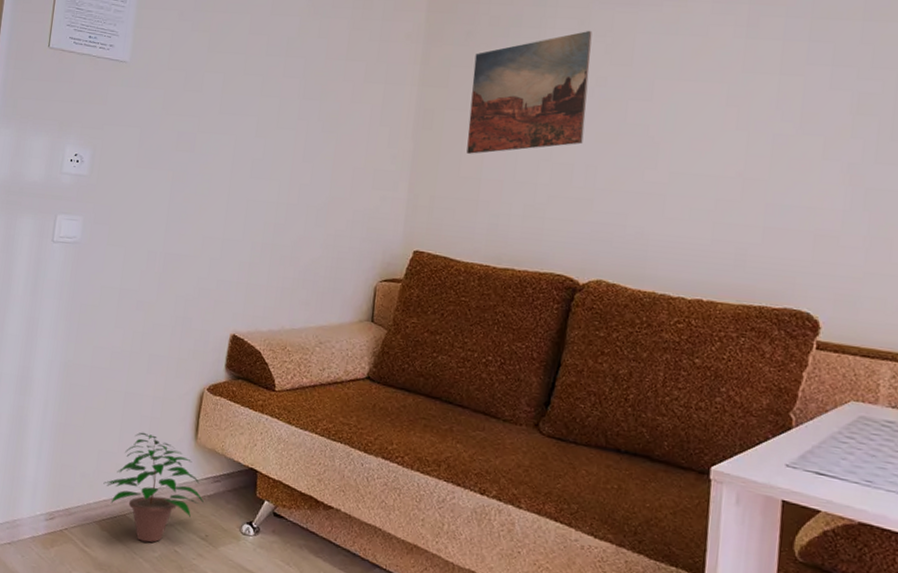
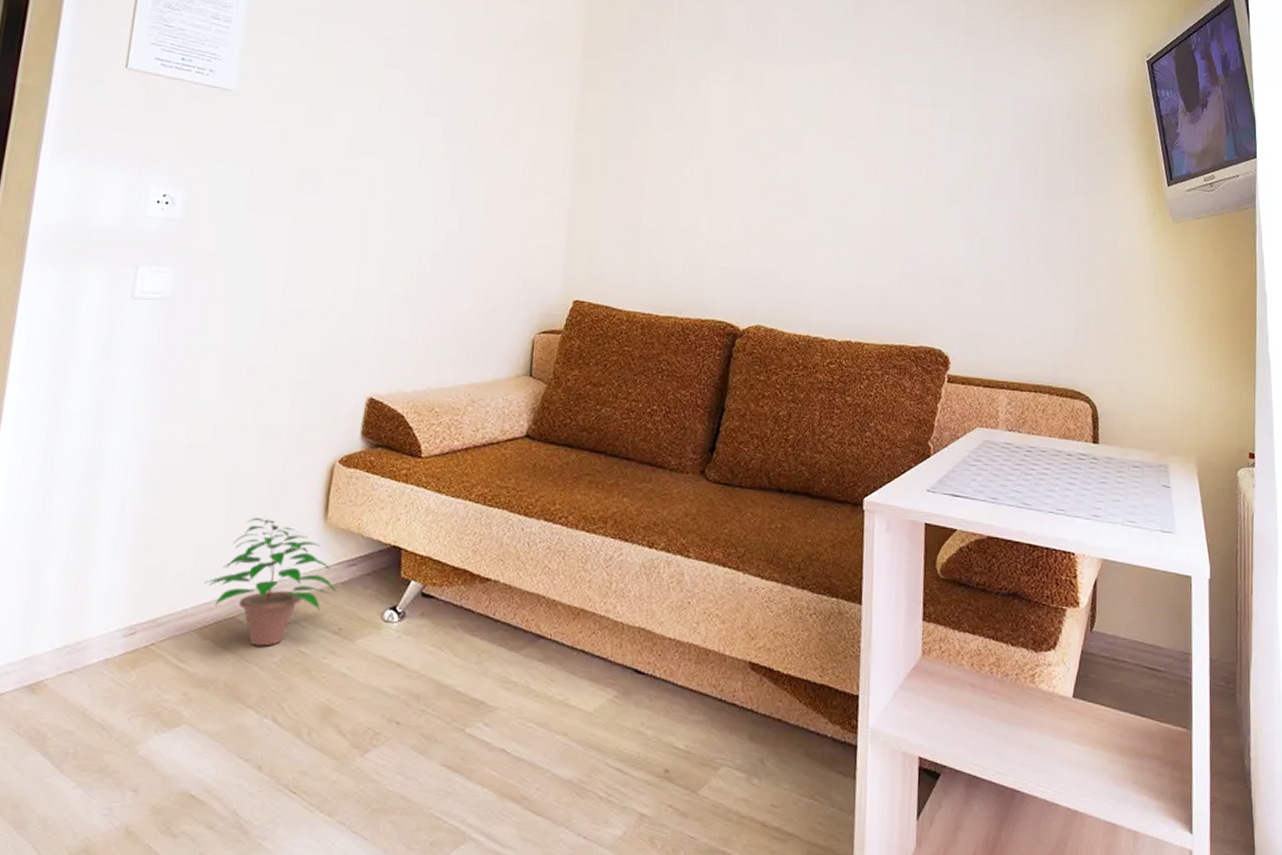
wall art: present [466,30,592,154] -> none [626,84,745,202]

